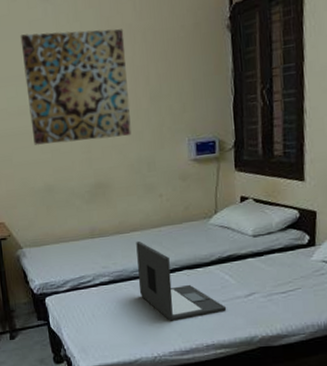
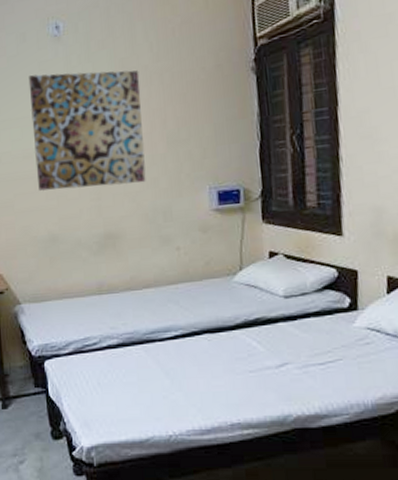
laptop: present [136,240,227,321] -> none [149,298,255,394]

